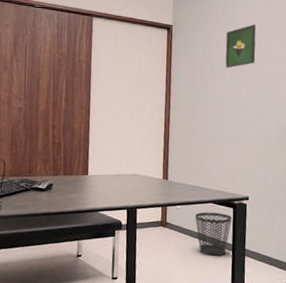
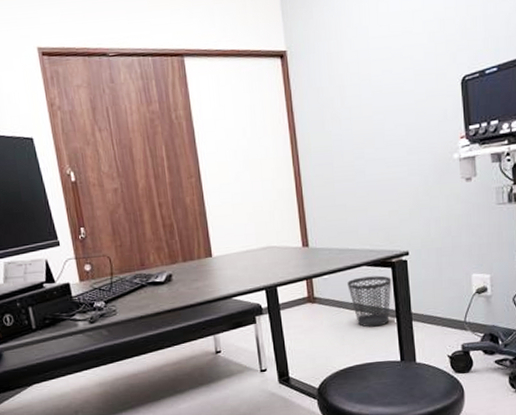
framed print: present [225,24,256,68] -> none [356,32,397,96]

